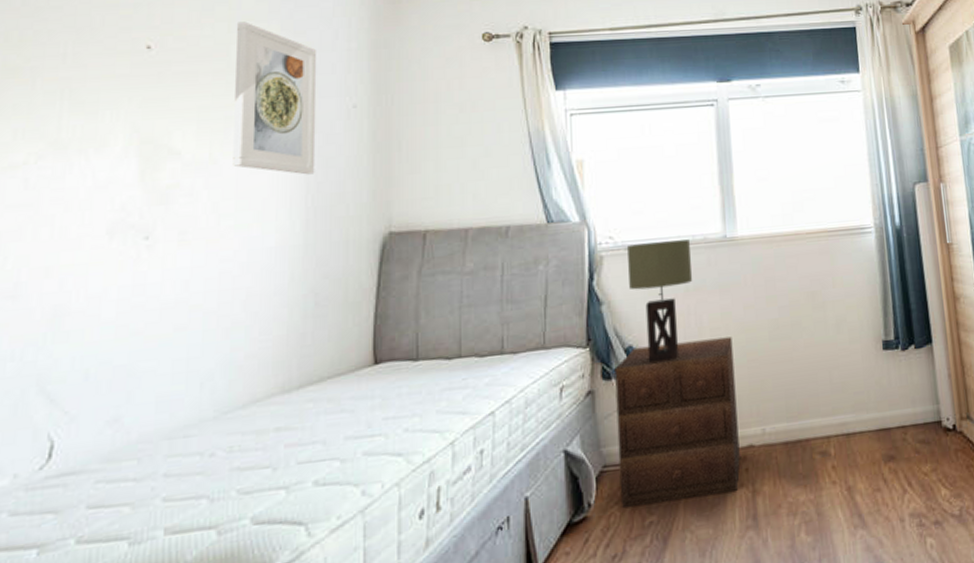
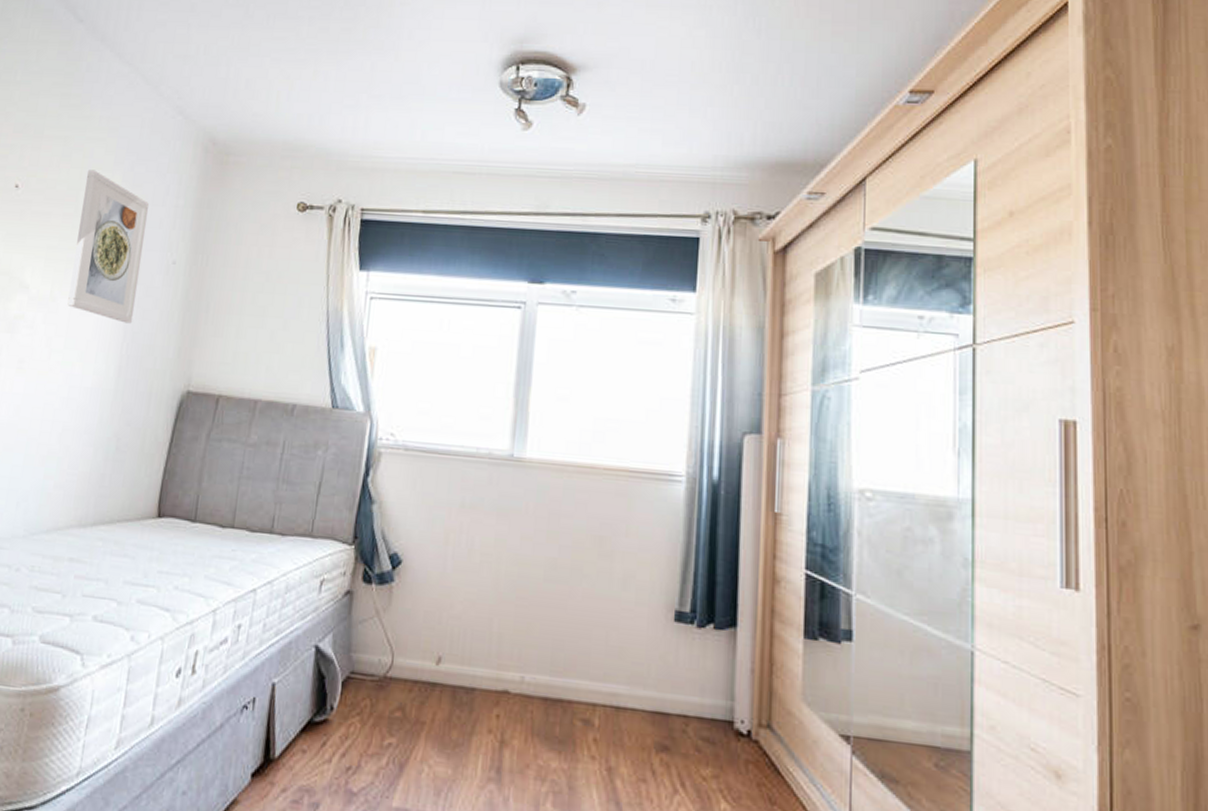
nightstand: present [615,336,740,507] -> none [362,556,503,736]
table lamp: present [627,239,693,363] -> none [403,446,473,578]

